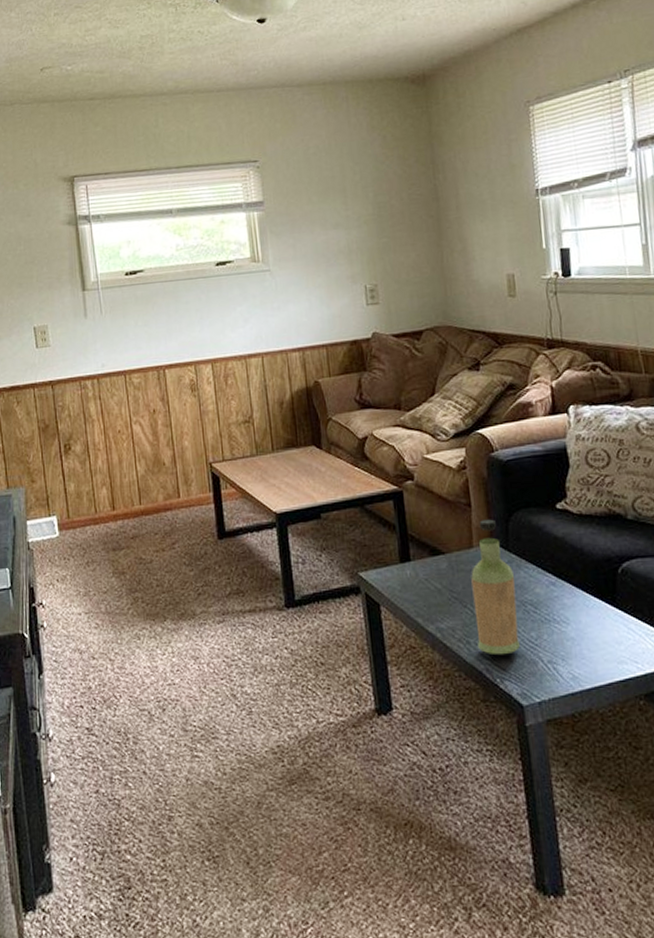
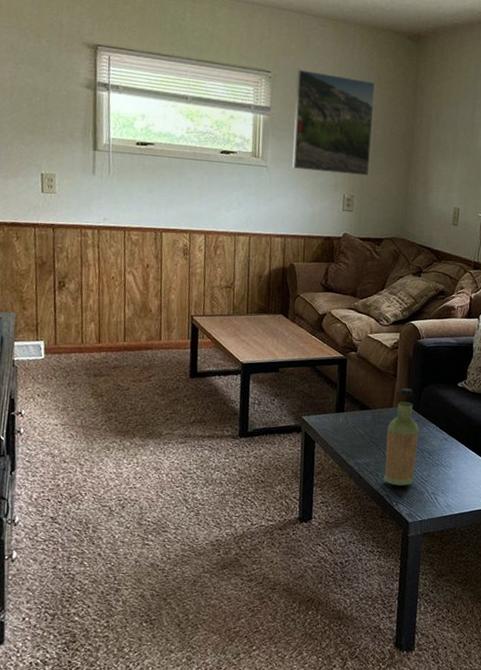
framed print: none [287,144,392,266] -> present [292,69,376,176]

